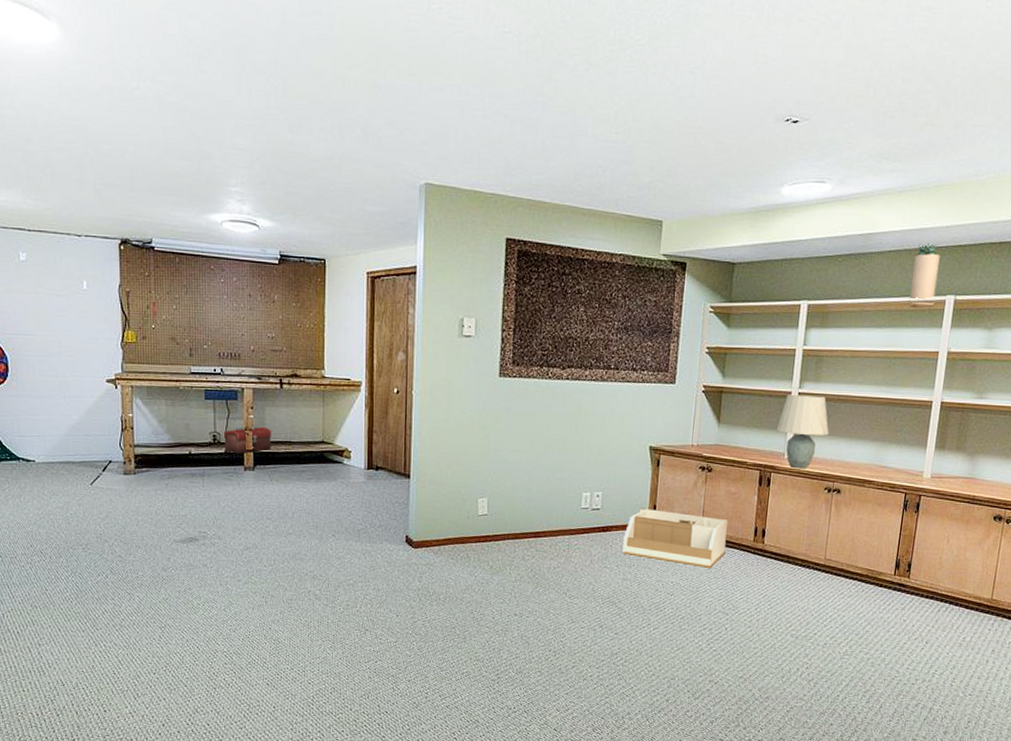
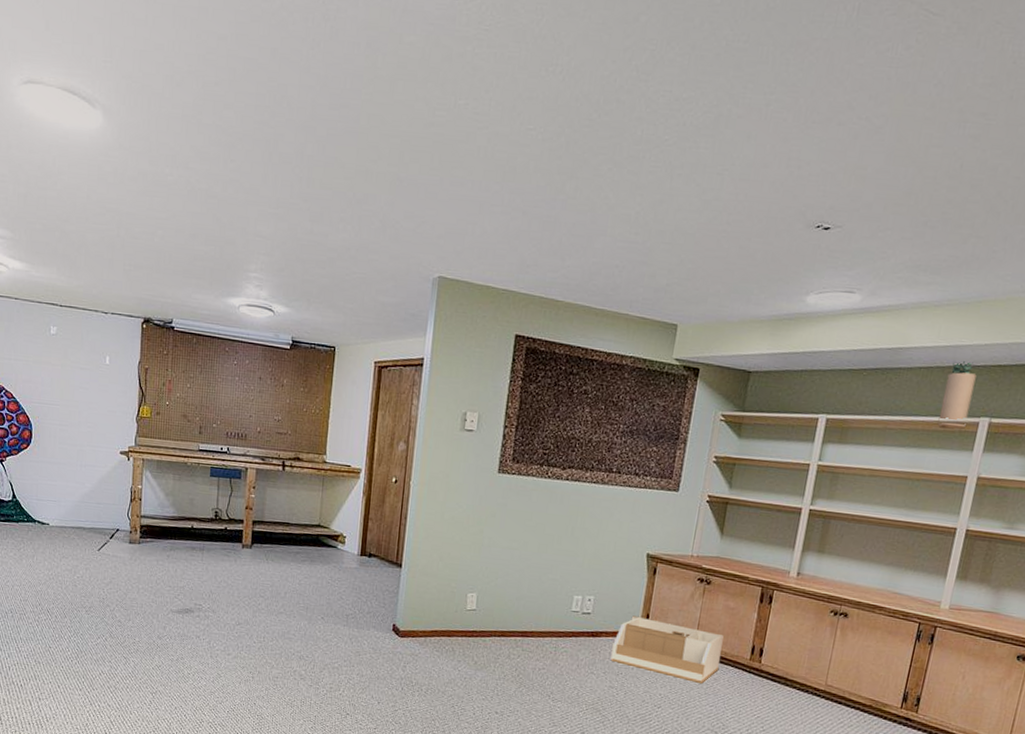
toolbox: present [224,426,271,454] -> none [225,505,271,532]
table lamp: present [776,395,829,469] -> none [782,511,840,590]

